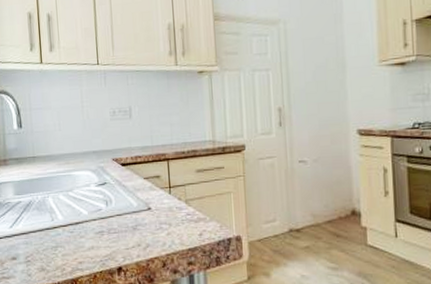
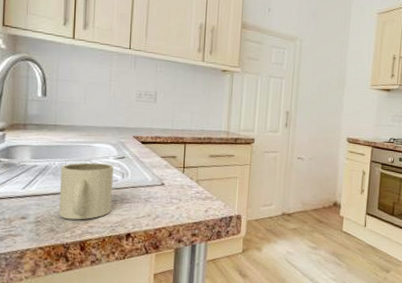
mug: none [44,192,99,257] -> present [58,162,114,220]

